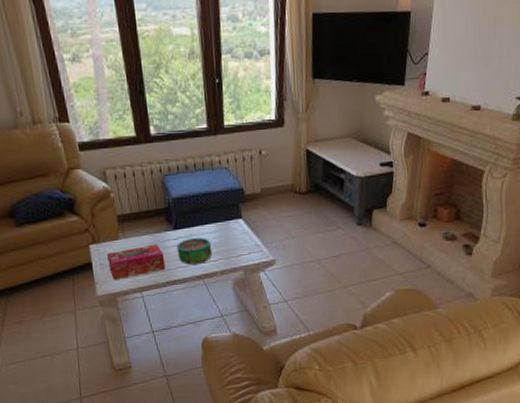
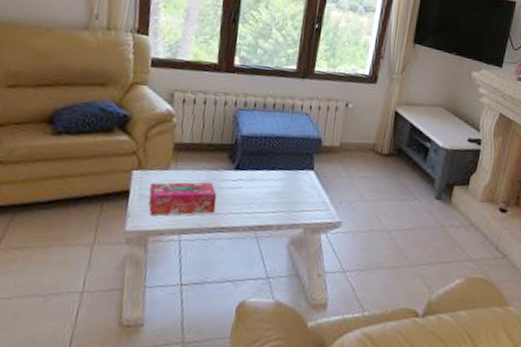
decorative bowl: present [177,237,213,265] -> none [232,182,273,213]

